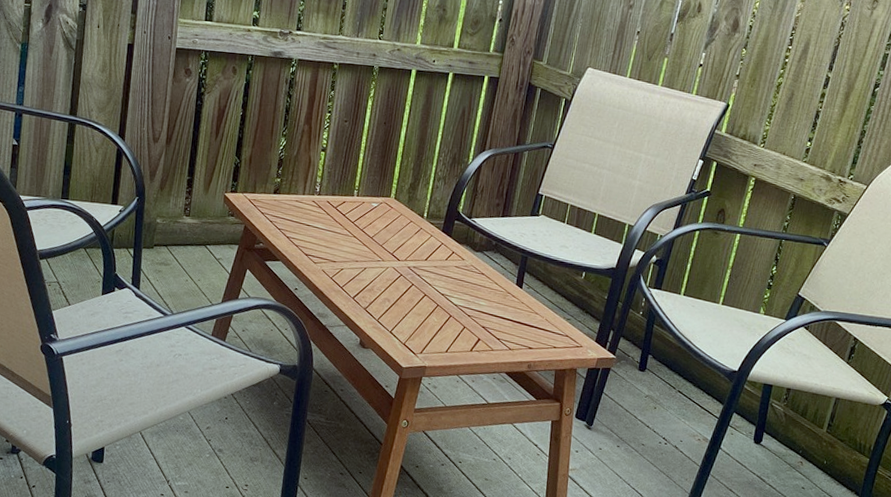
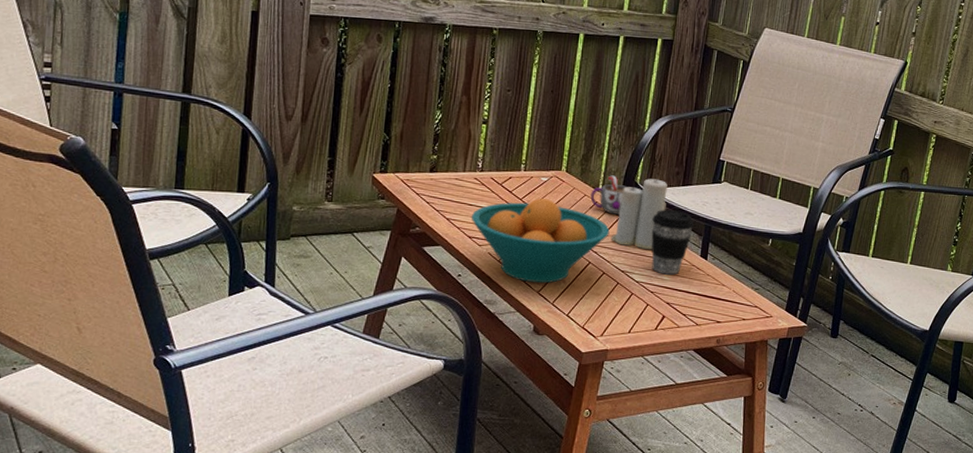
fruit bowl: none [308,222,433,301] -> present [471,198,610,284]
mug: none [416,204,451,241] -> present [590,175,628,215]
candle: none [433,205,488,275] -> present [610,174,668,249]
coffee cup: none [470,238,511,301] -> present [651,210,694,275]

